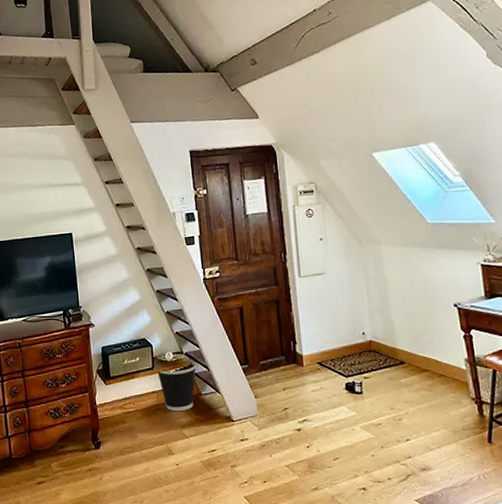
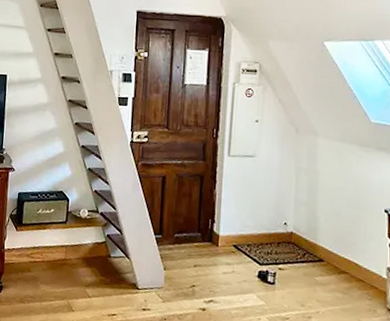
wastebasket: present [157,360,197,412] -> none [69,221,110,270]

